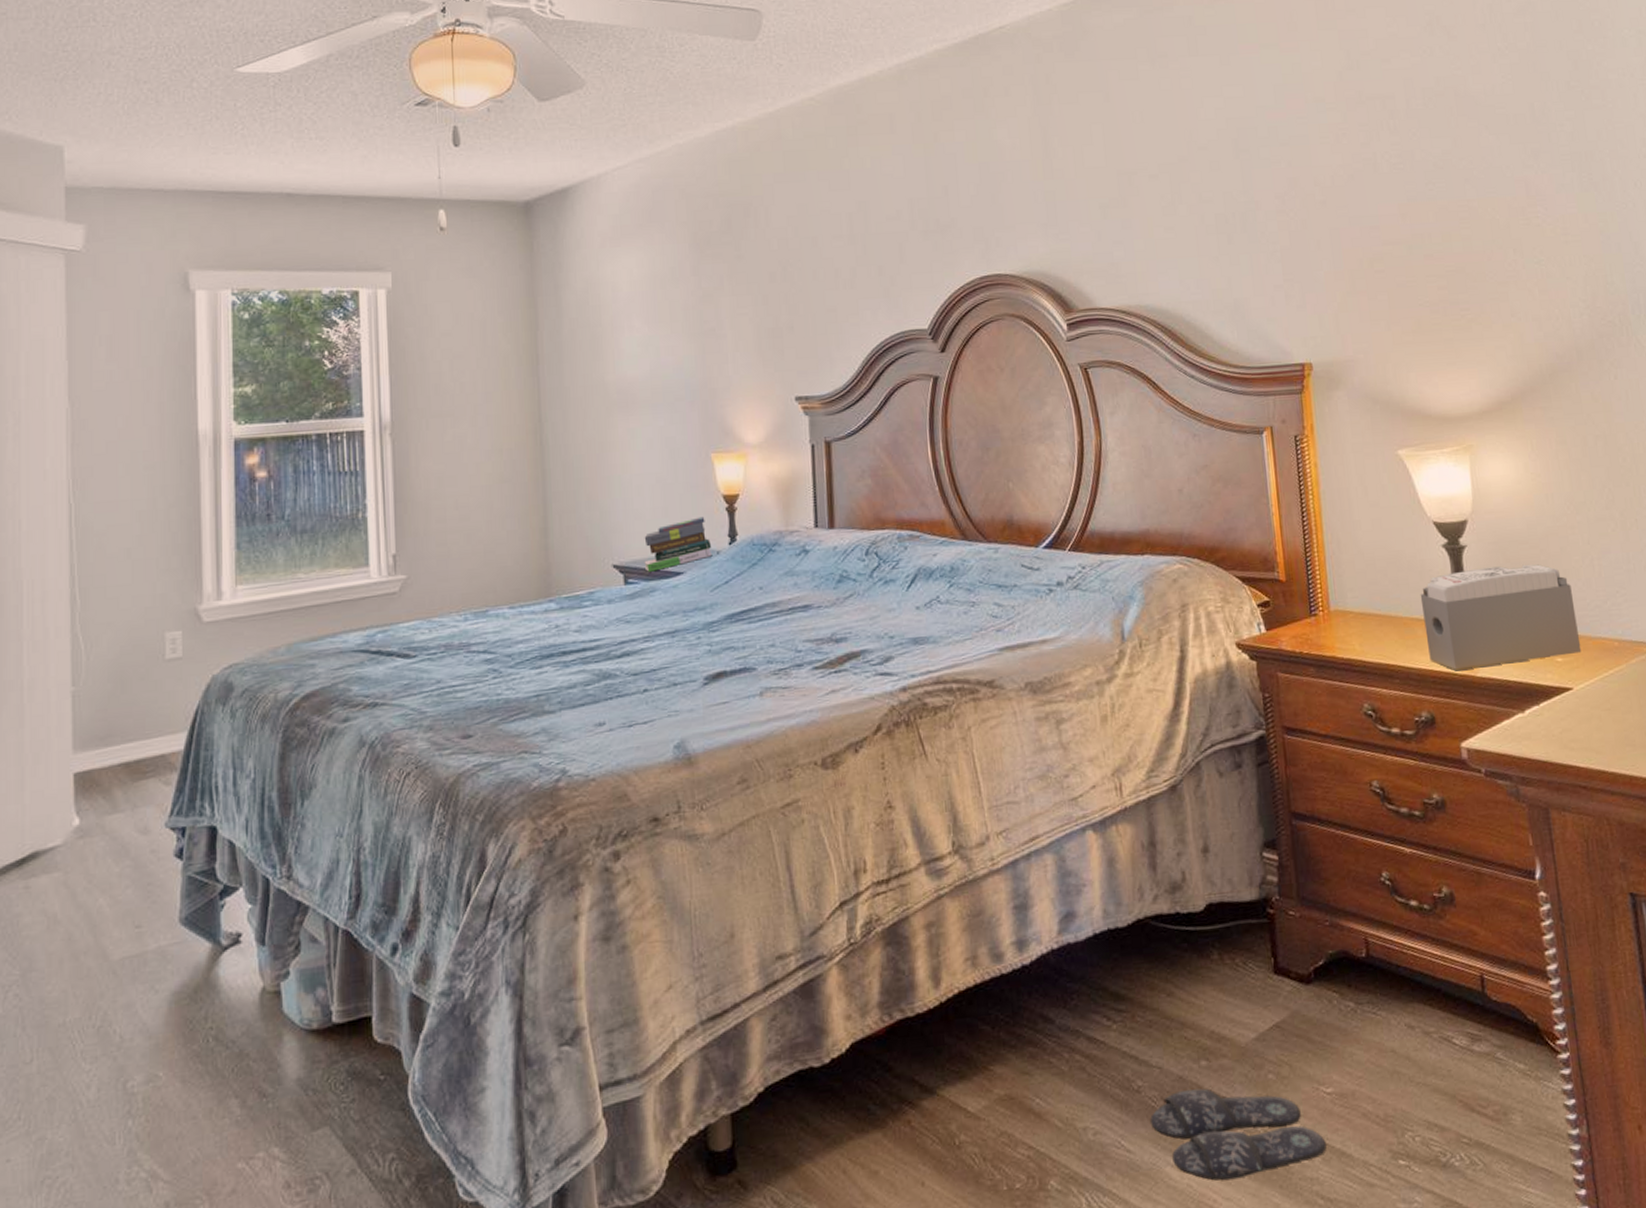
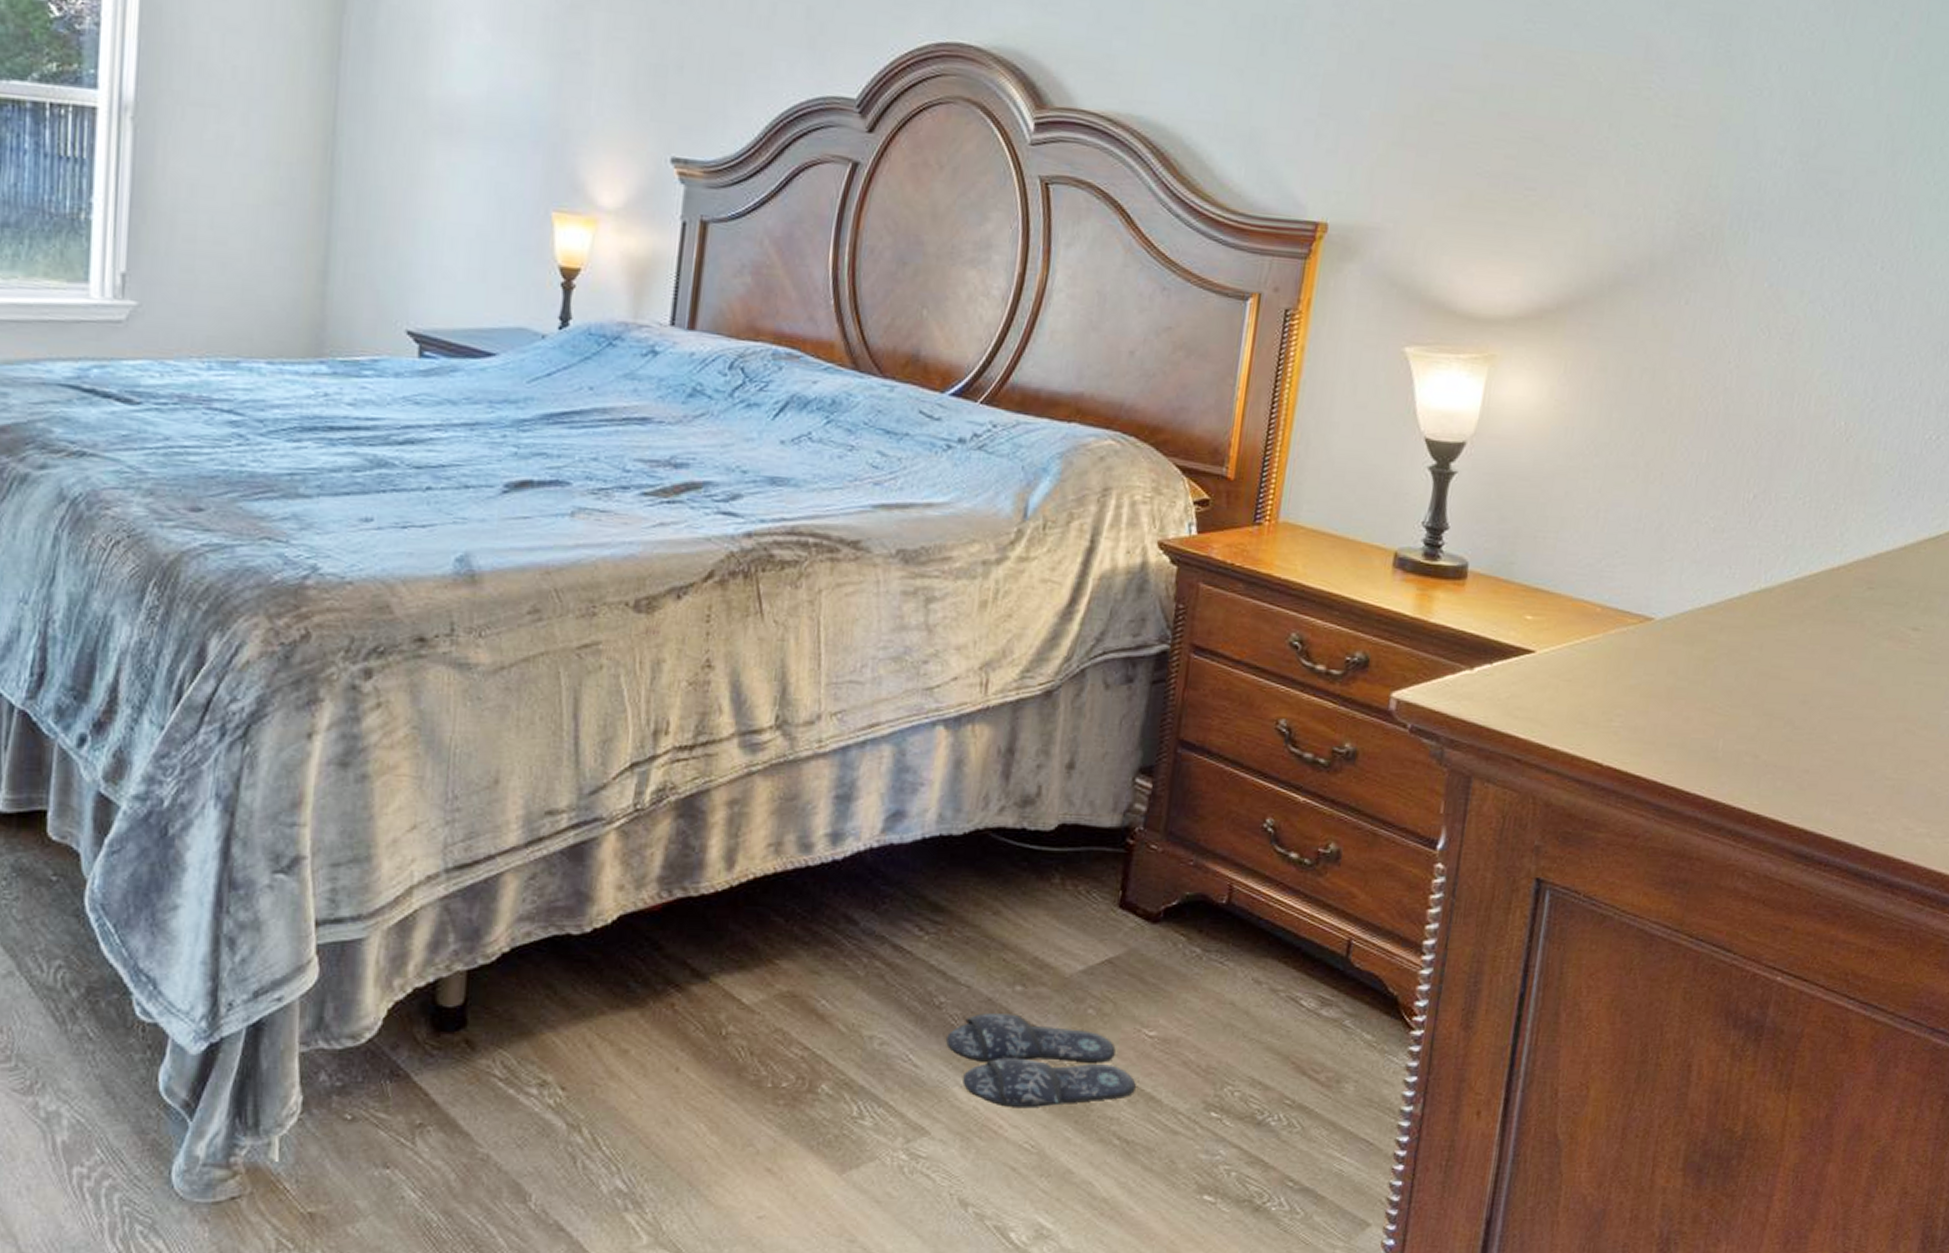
books: present [644,516,711,572] -> none [447,288,536,347]
battery: present [1420,564,1582,672] -> none [1380,500,1566,614]

